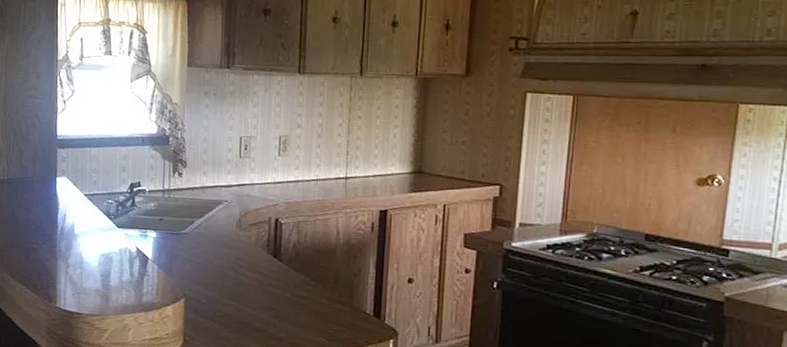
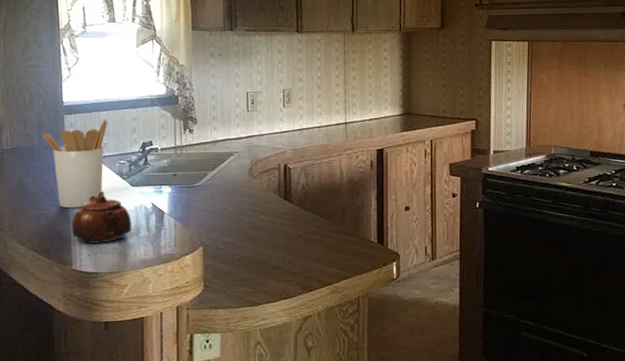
utensil holder: none [36,156,98,245] -> present [42,120,107,208]
teapot: none [58,229,116,284] -> present [72,191,131,244]

